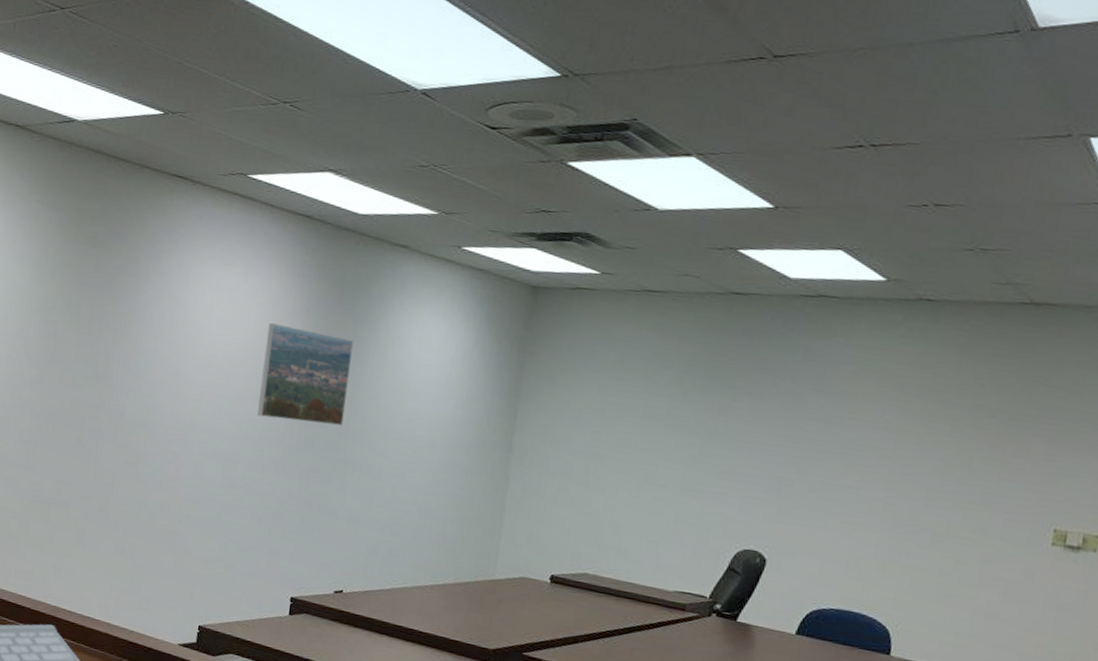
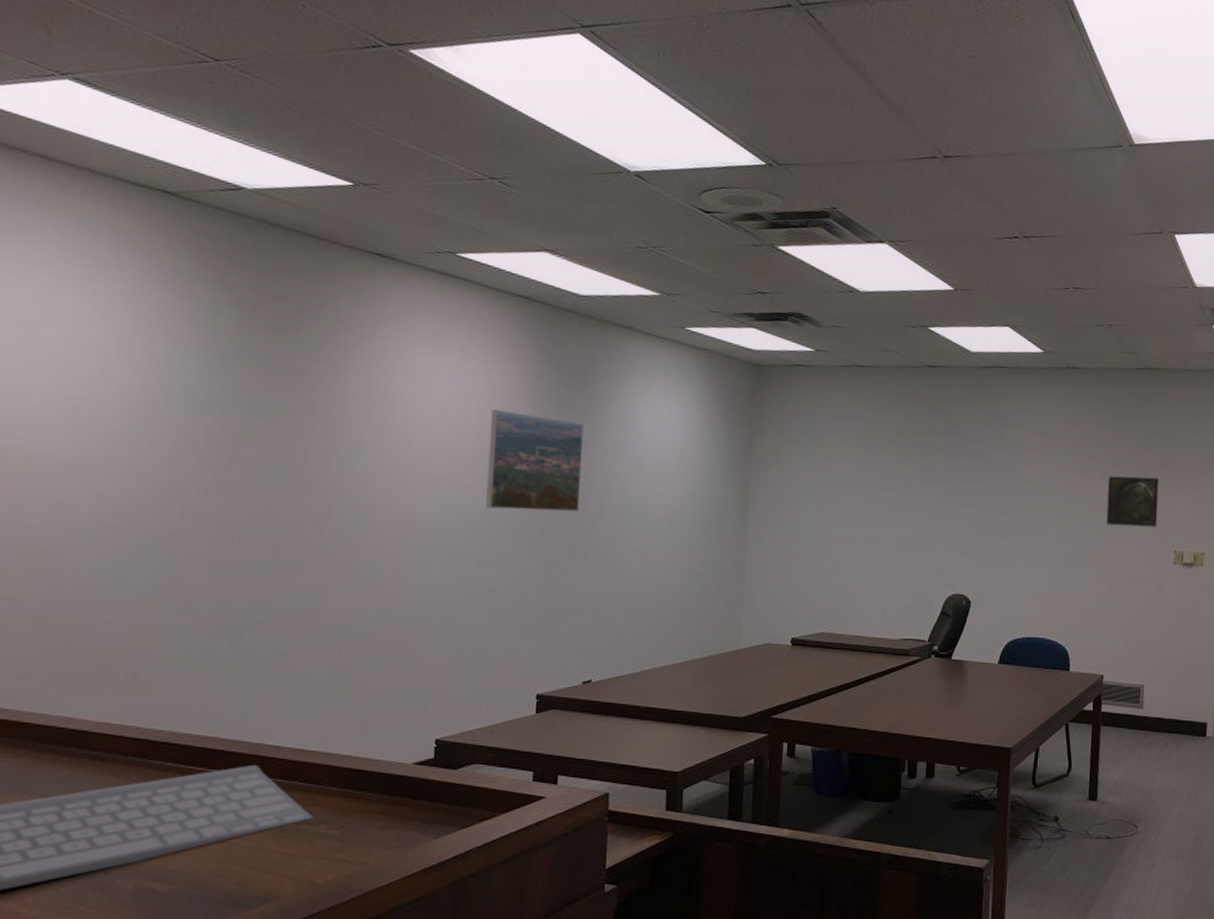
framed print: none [956,431,1039,498] -> present [1106,476,1159,528]

